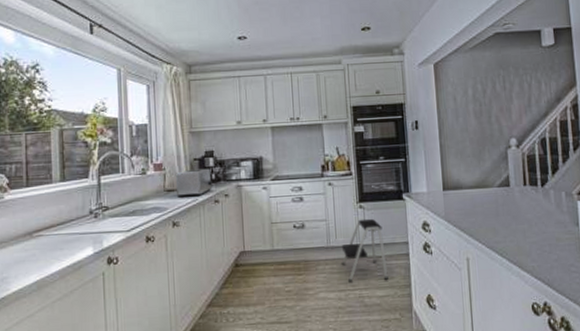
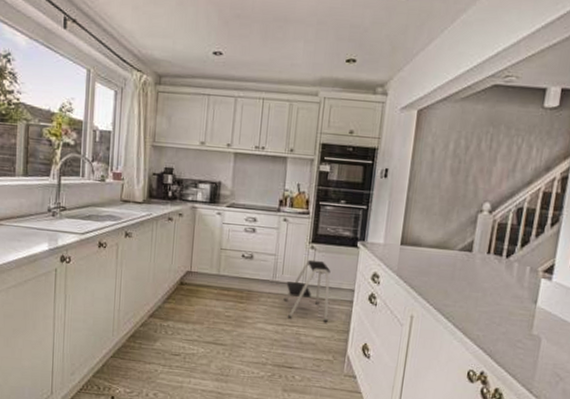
toaster: present [175,168,212,198] -> none [131,183,168,211]

